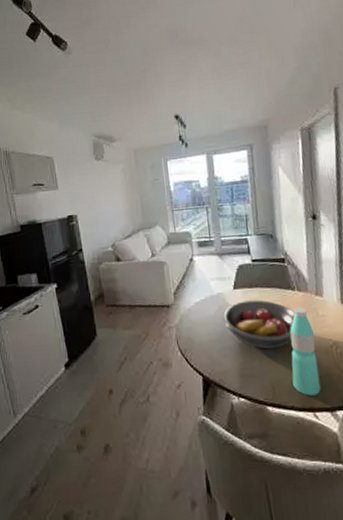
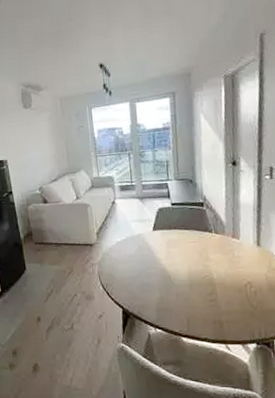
fruit bowl: present [222,300,296,349] -> none [142,241,212,286]
water bottle: present [290,307,321,396] -> none [206,248,234,329]

